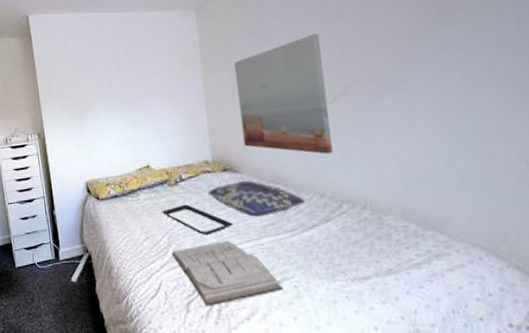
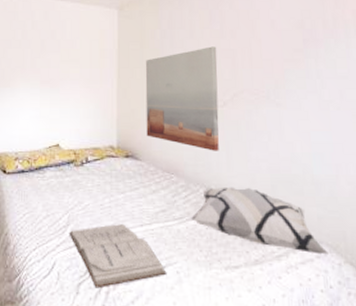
serving tray: present [162,204,234,235] -> none [65,185,129,217]
cushion: present [209,181,305,217] -> none [111,169,193,203]
decorative pillow: none [305,191,487,259] -> present [191,186,330,255]

